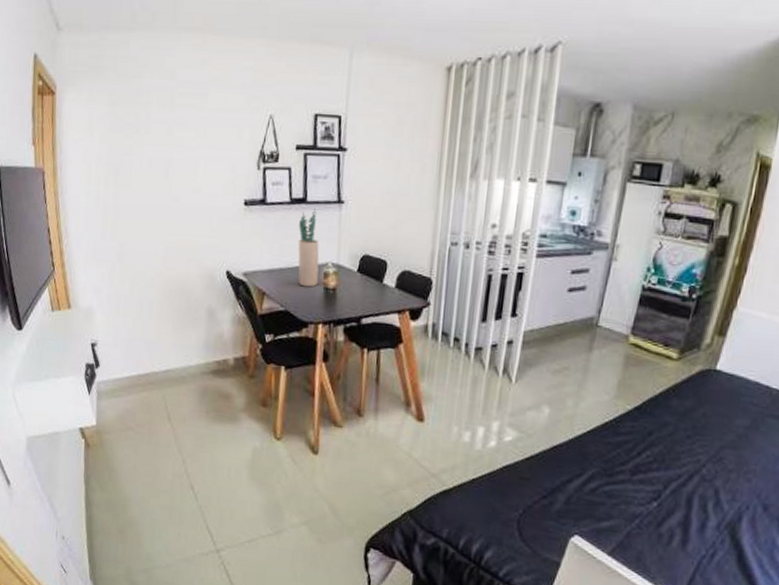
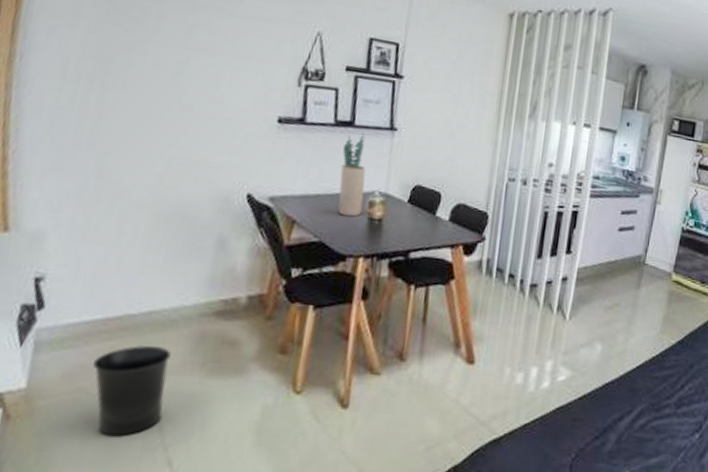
waste bin: none [134,396,184,465] -> present [92,346,171,437]

